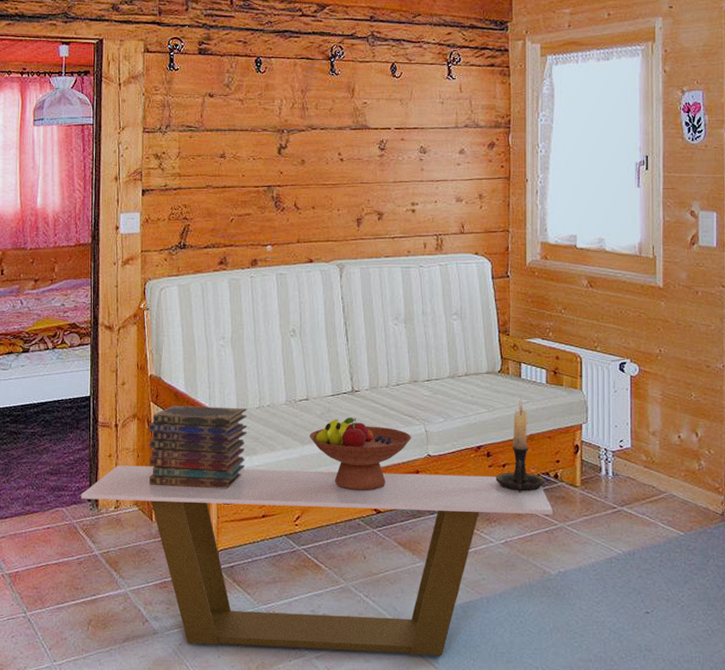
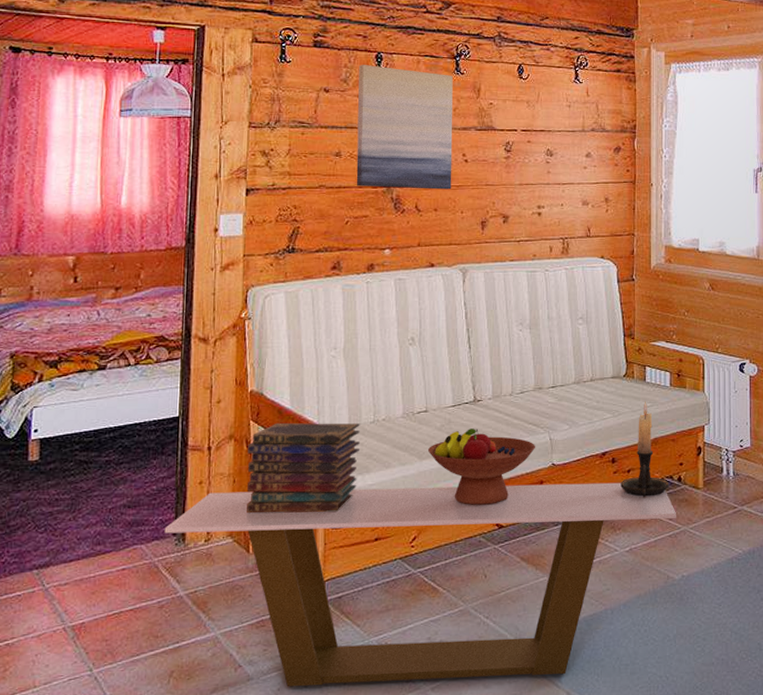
wall art: none [239,68,329,188] -> present [356,64,453,190]

